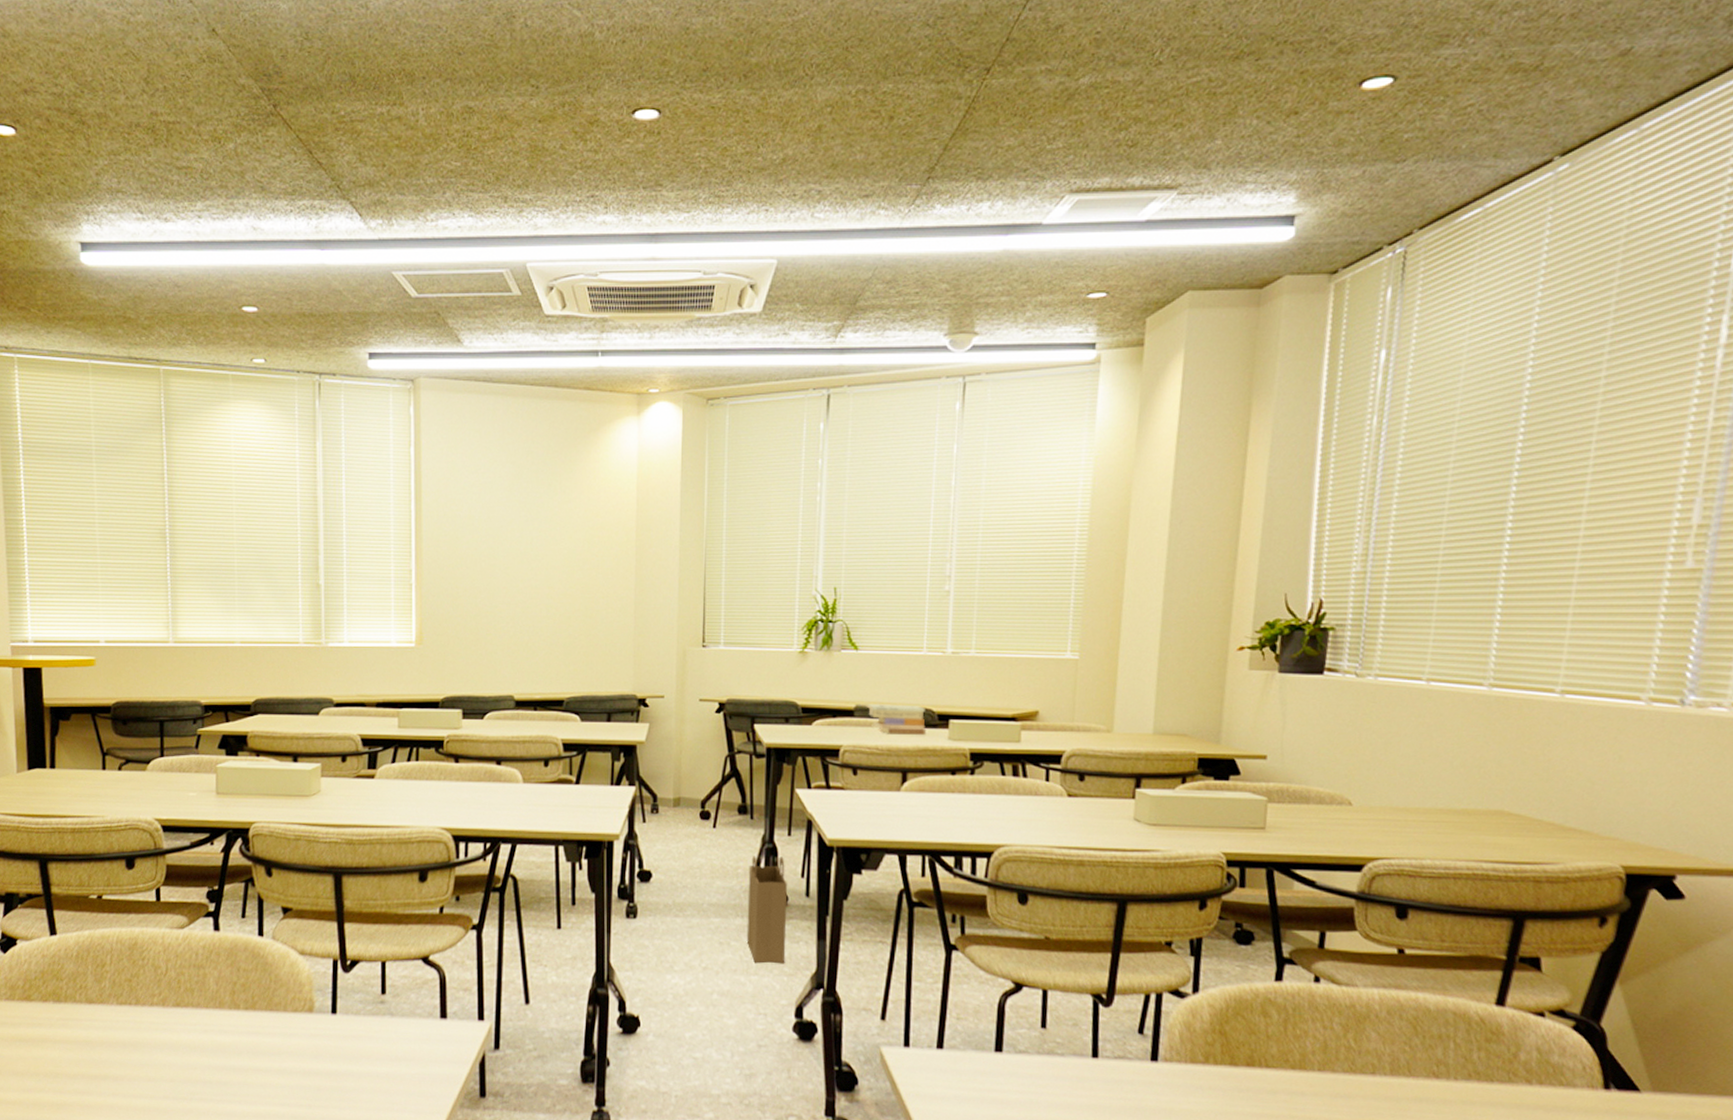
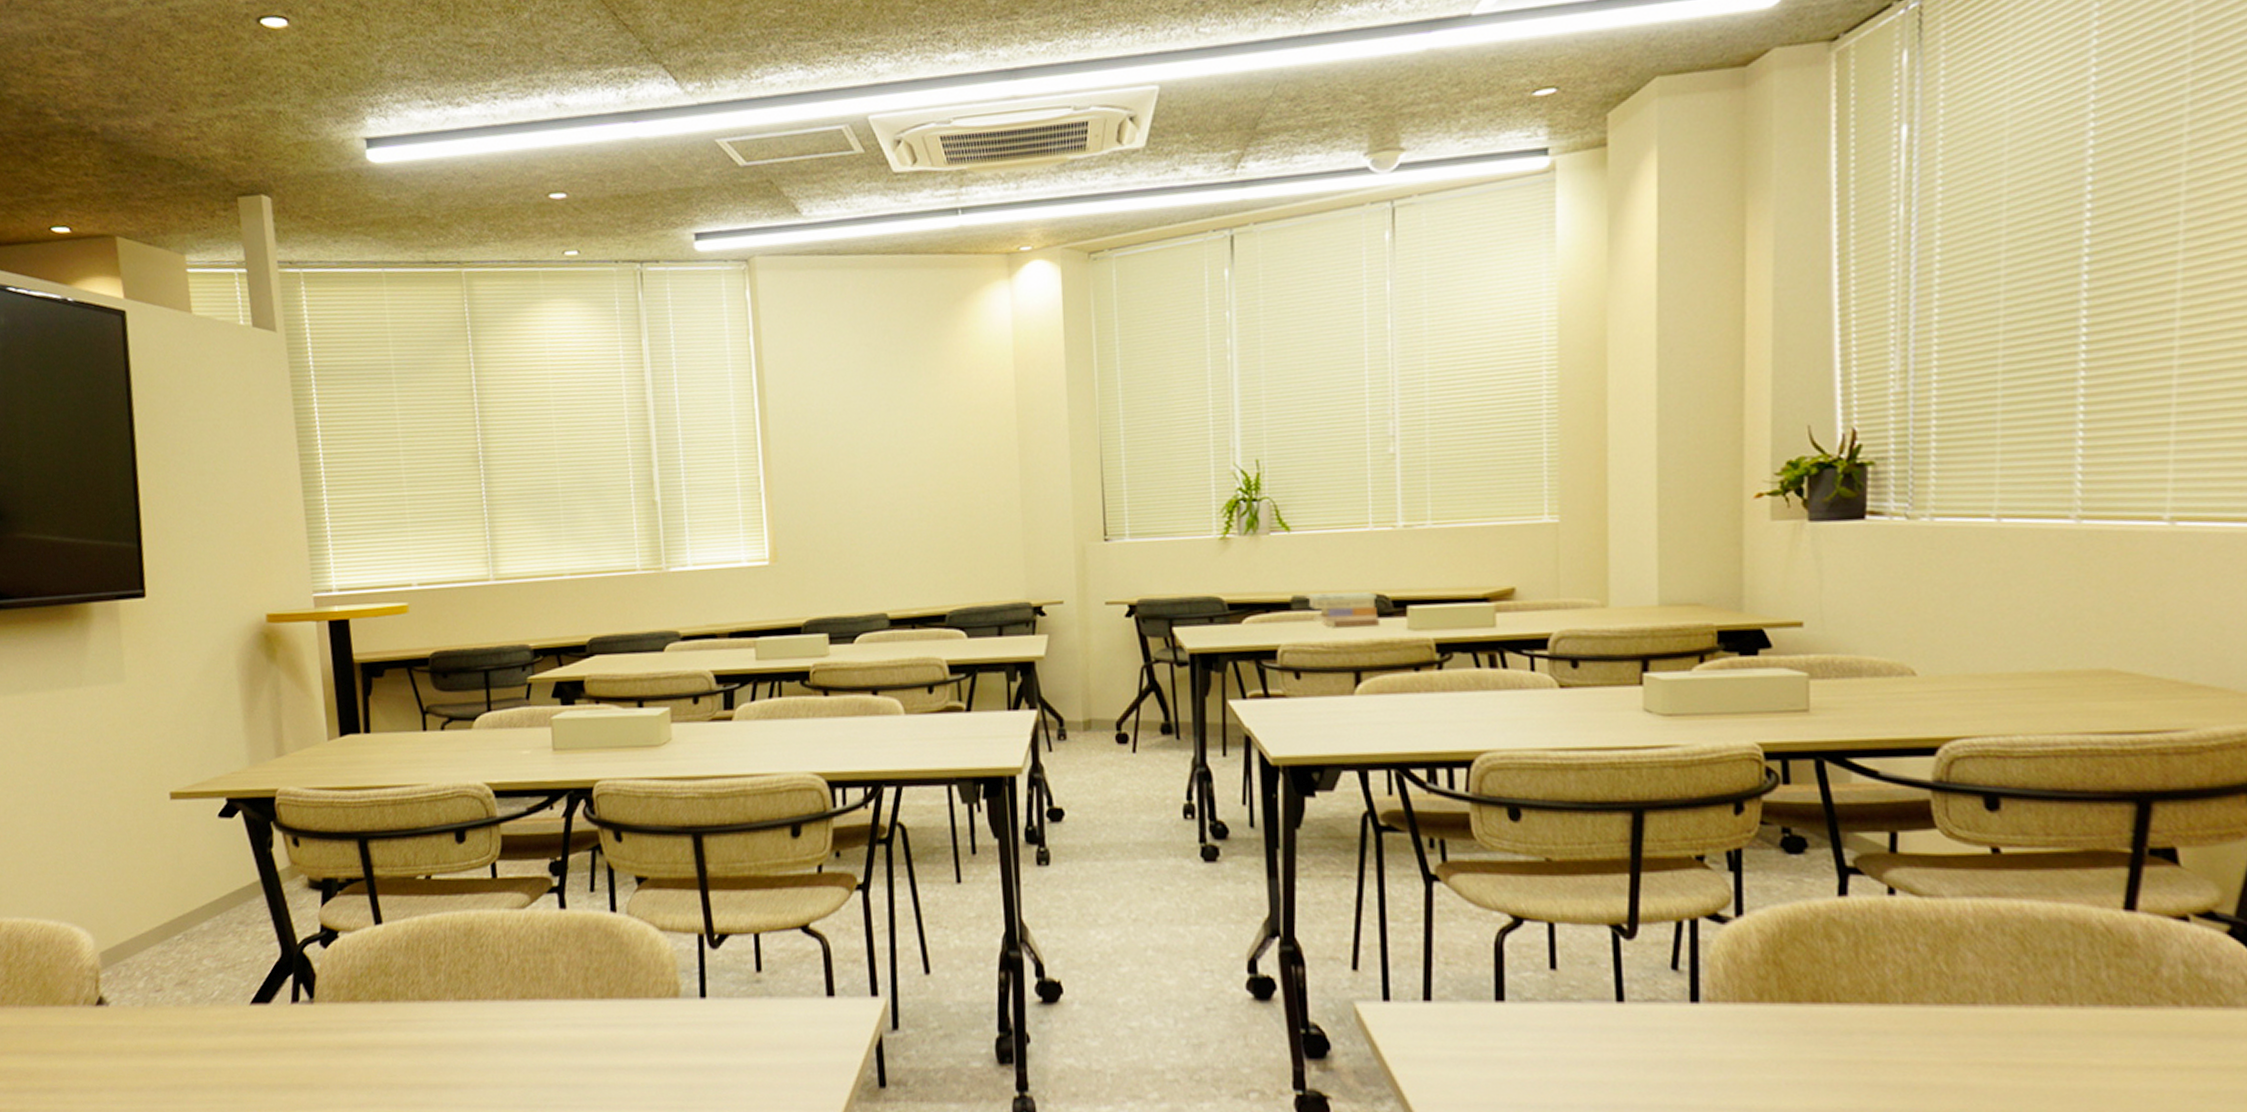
shopping bag: present [746,856,788,964] -> none [1178,782,1231,911]

